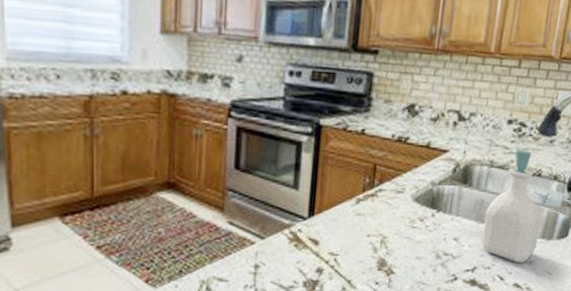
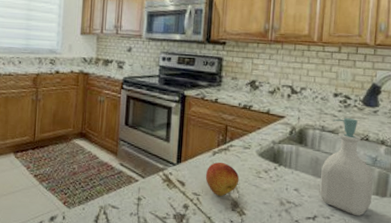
fruit: none [345,211,389,255] -> present [205,162,239,197]

